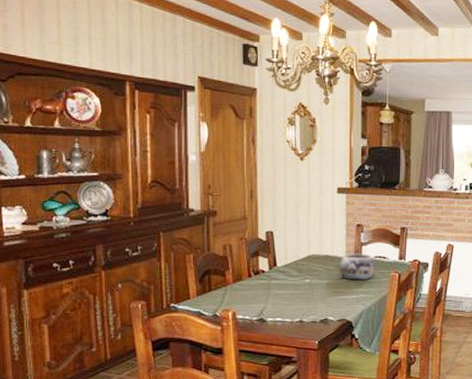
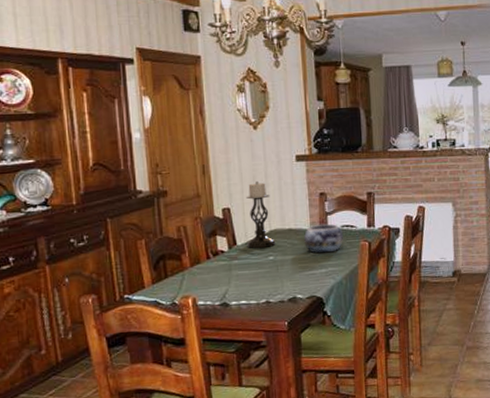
candle holder: none [286,208,313,271] -> present [246,180,276,248]

